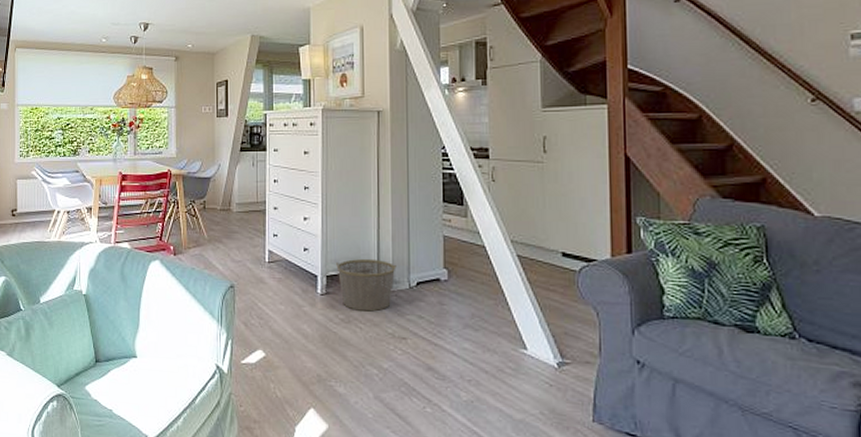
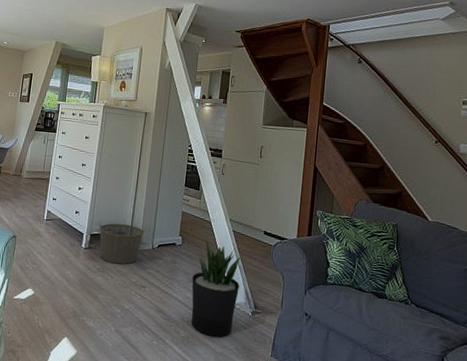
planter: none [469,267,536,399] -> present [191,237,241,337]

